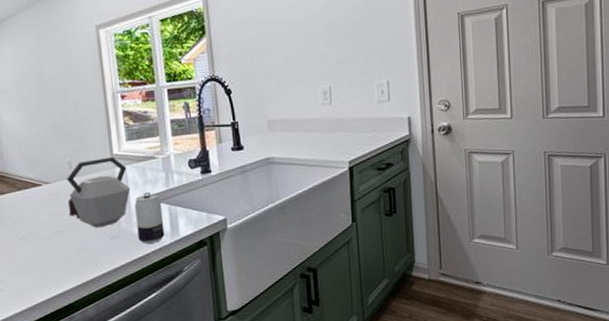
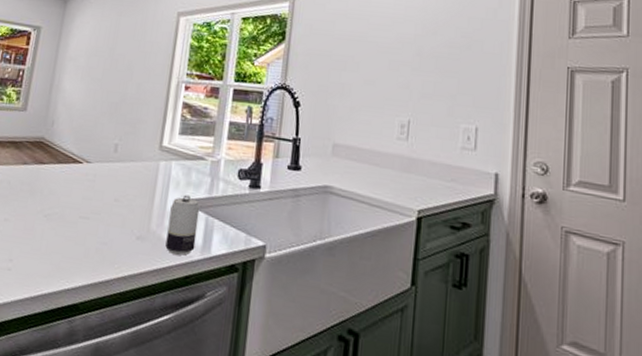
kettle: present [66,156,131,228] -> none [101,146,173,224]

